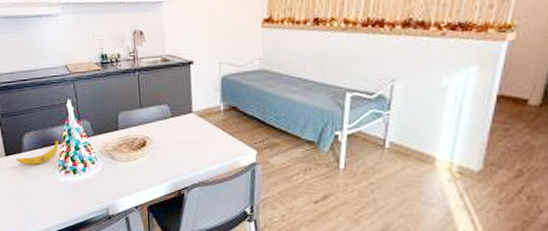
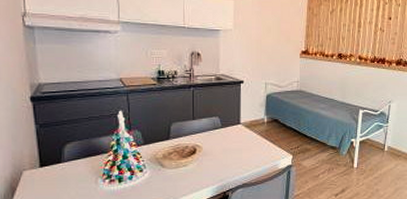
banana: present [16,139,59,166] -> none [54,149,105,176]

